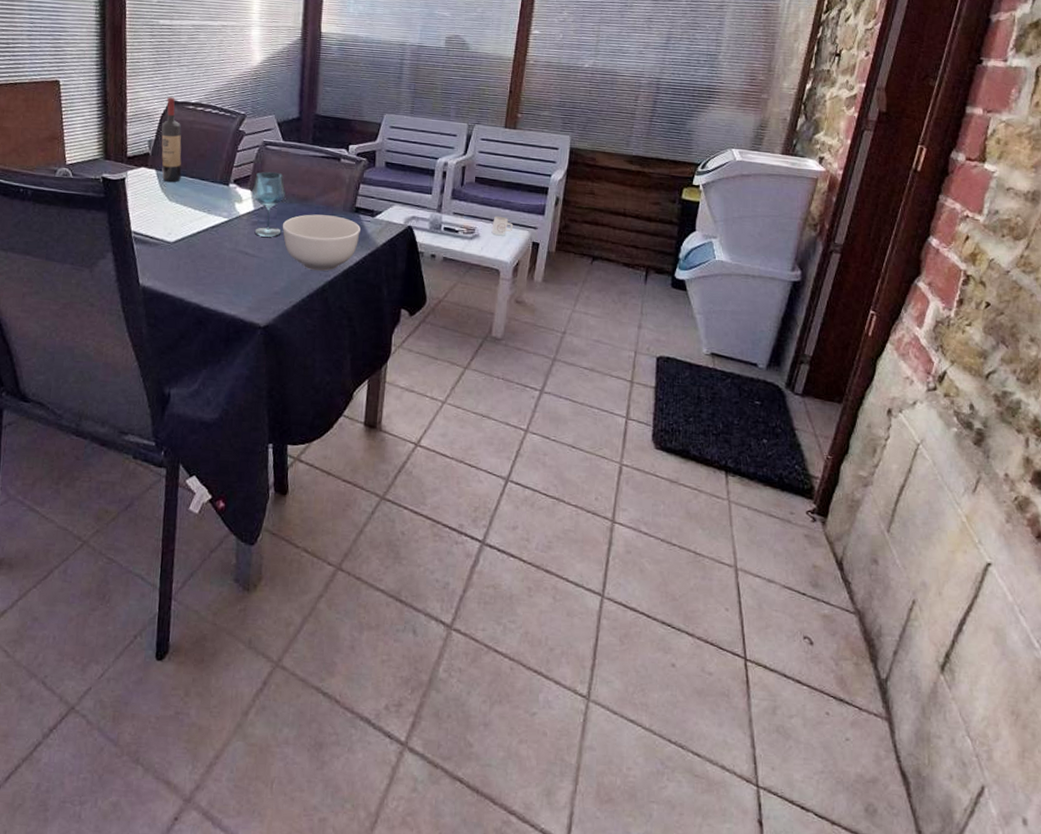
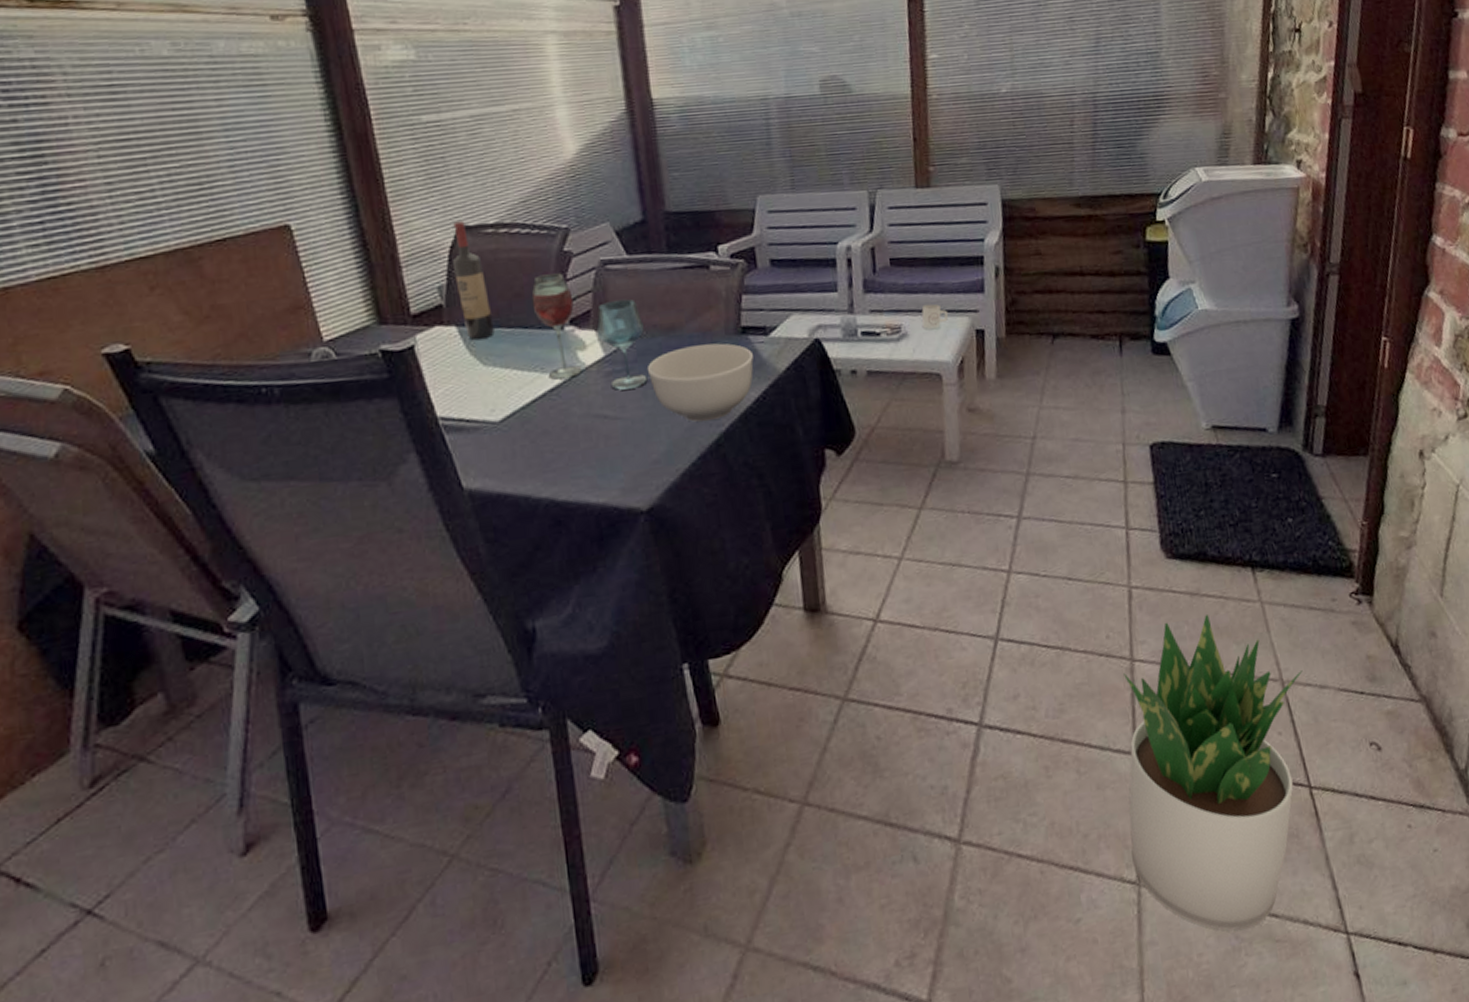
wineglass: none [210,144,240,221] -> present [531,273,583,380]
planter: none [586,498,755,760] -> present [1123,615,1303,932]

